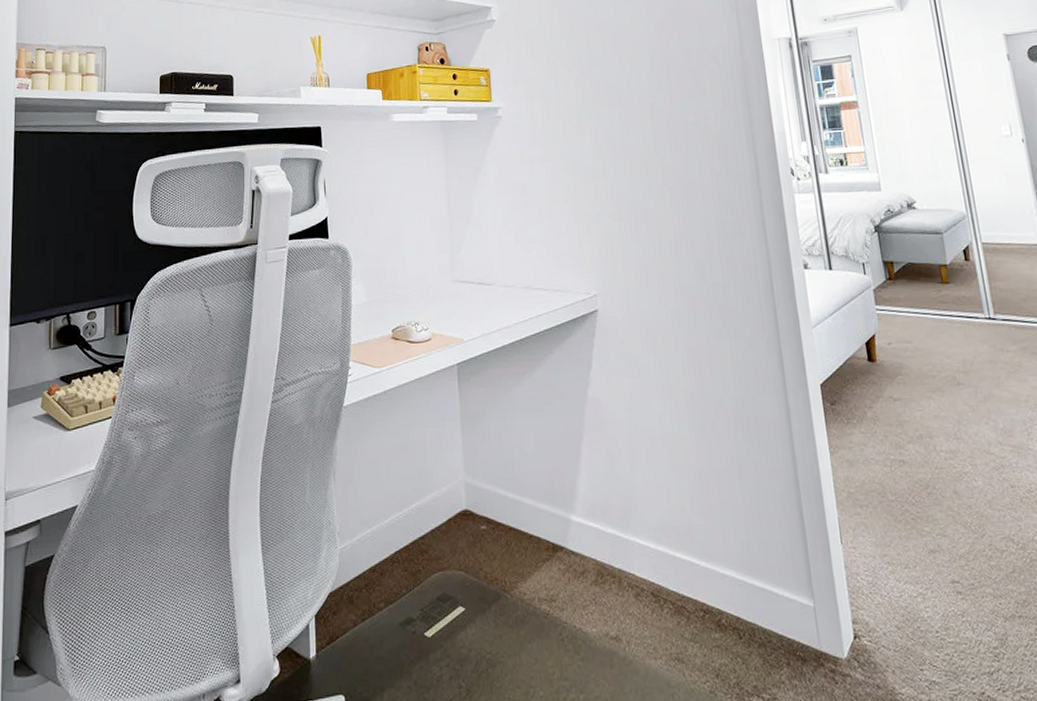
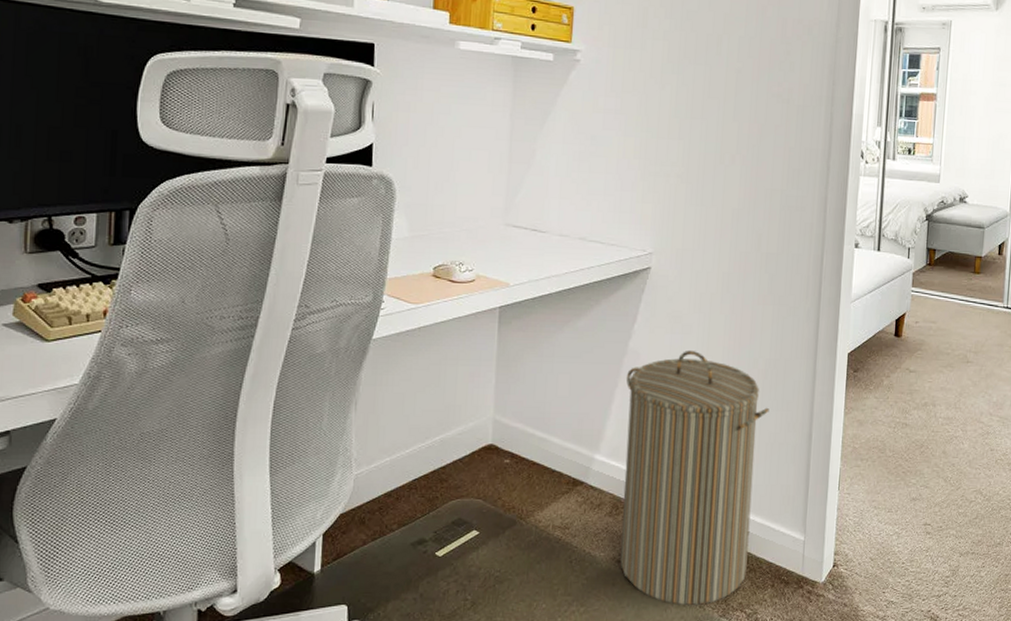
laundry hamper: none [590,394,756,690] -> present [620,351,769,605]

